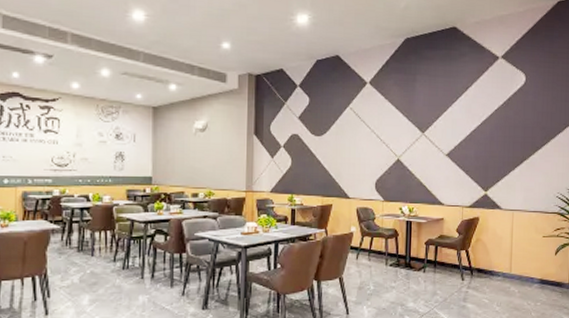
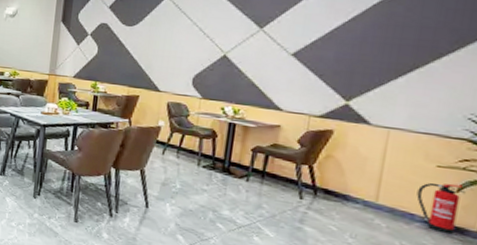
fire extinguisher: none [533,248,560,289] -> present [416,183,465,235]

